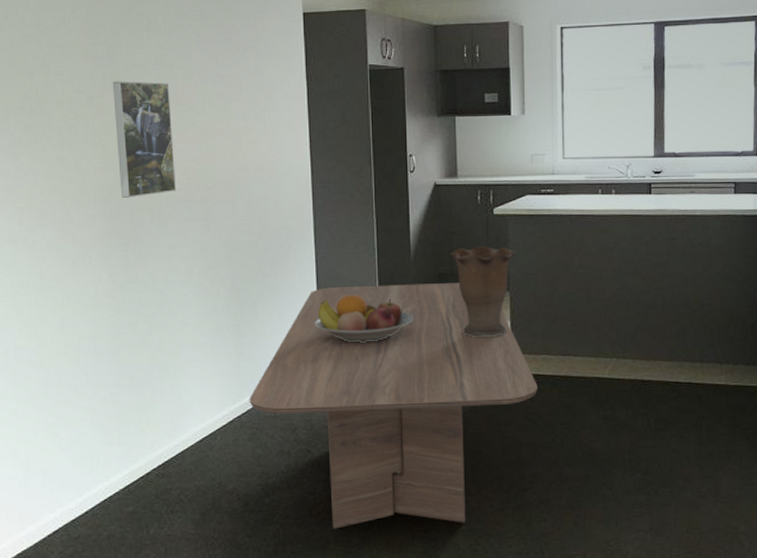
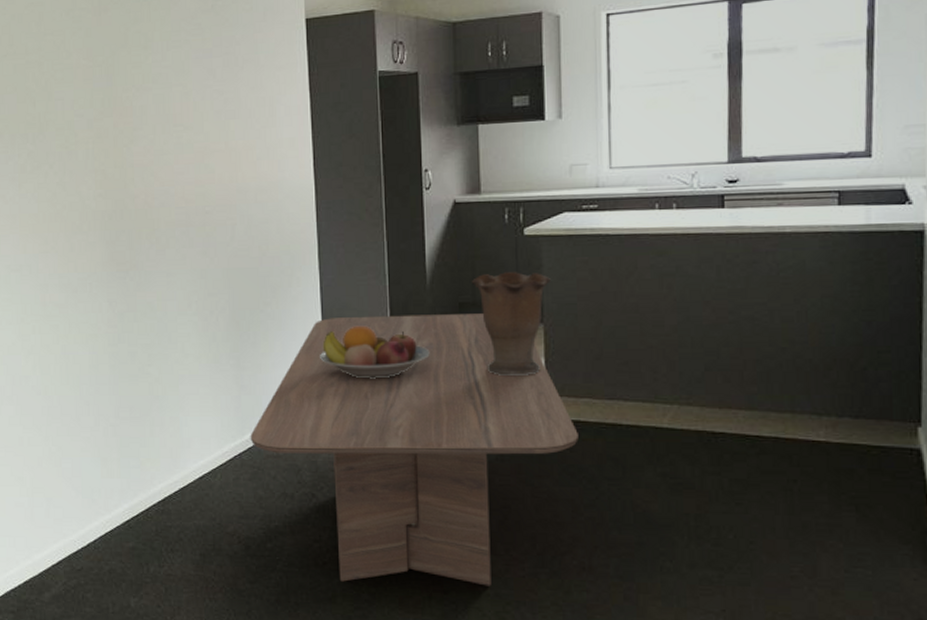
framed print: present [112,81,177,198] -> none [110,102,175,224]

